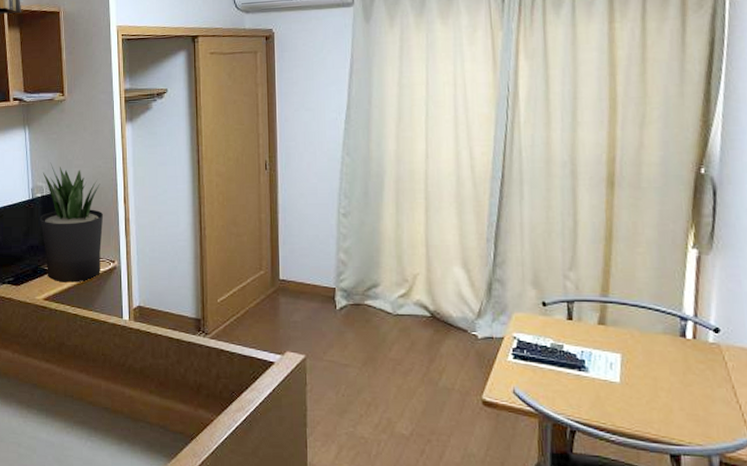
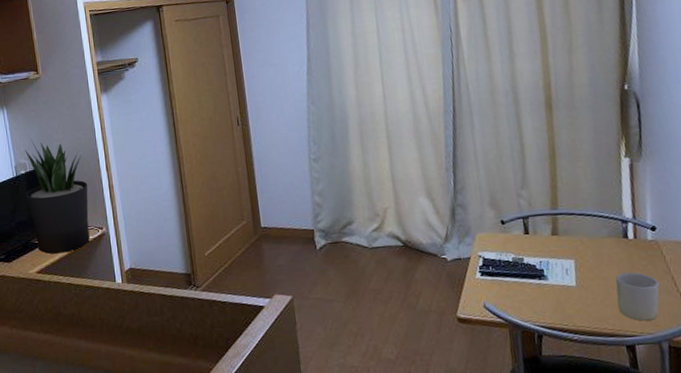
mug: none [665,374,717,431] -> present [615,272,660,321]

